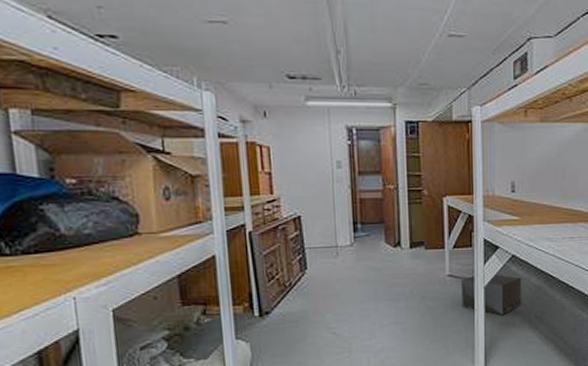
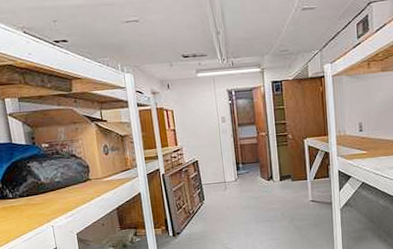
storage box: present [461,274,522,315] -> none [322,198,372,231]

